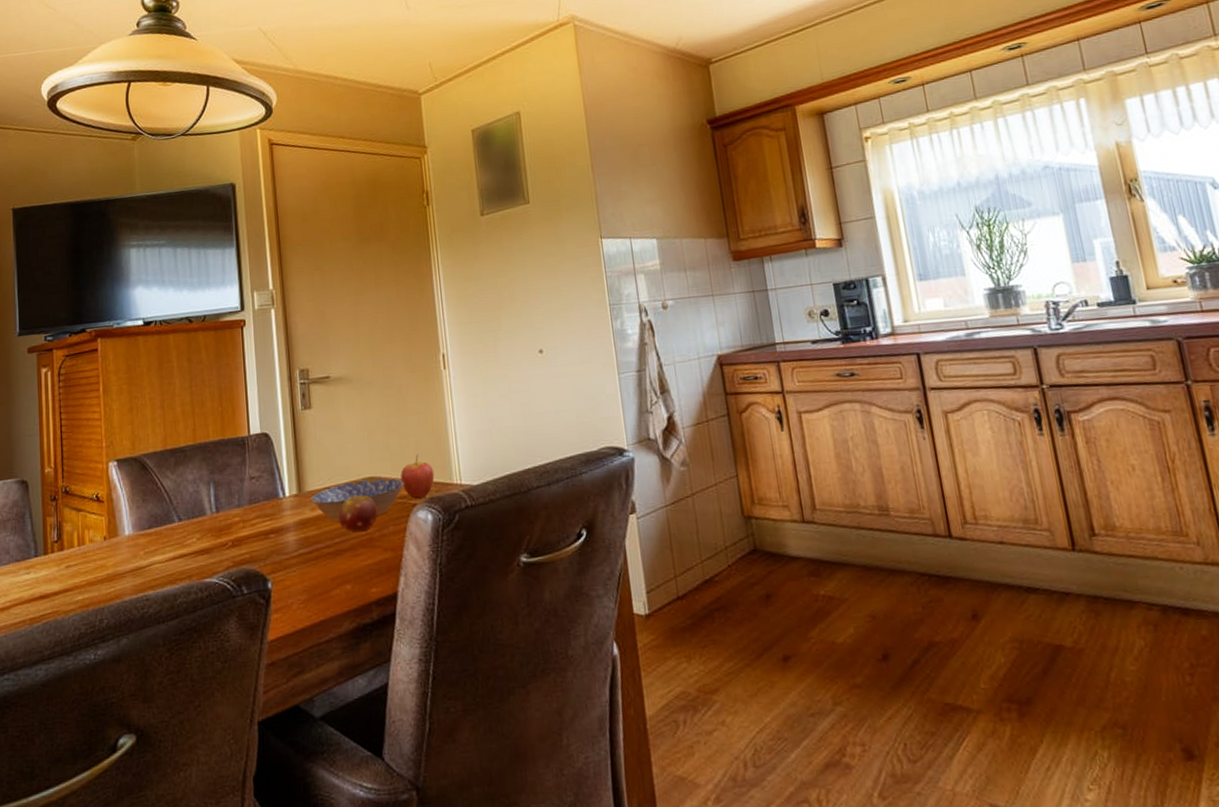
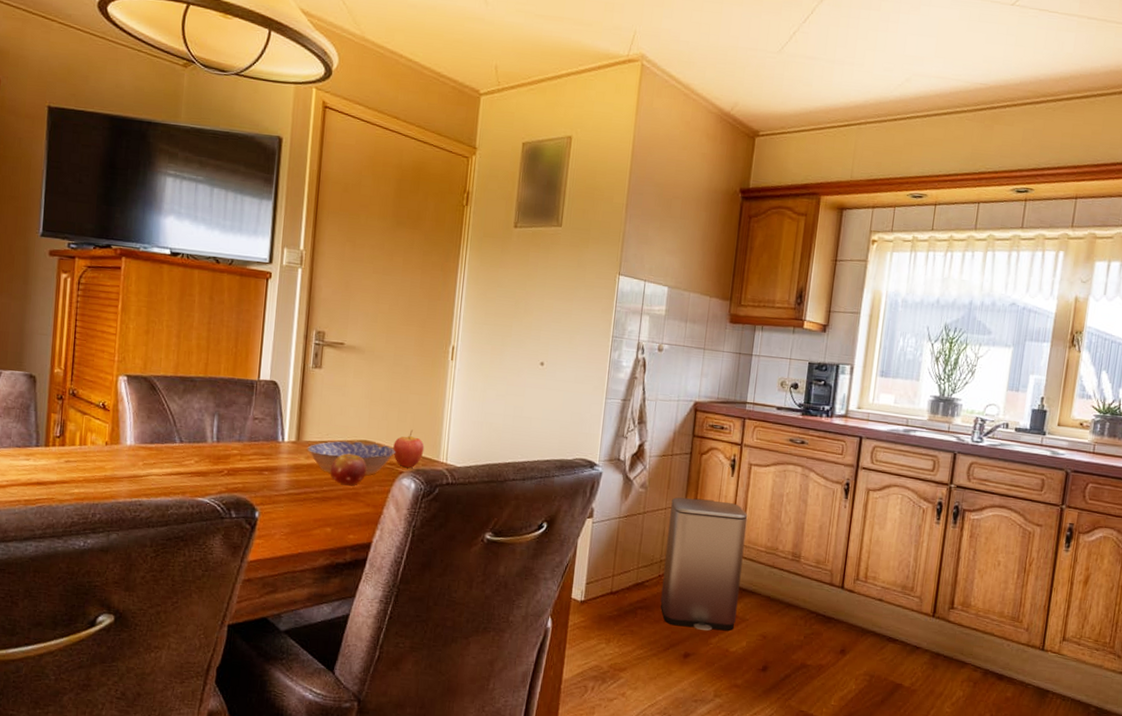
pedal bin: none [720,462,835,624] -> present [660,497,748,632]

